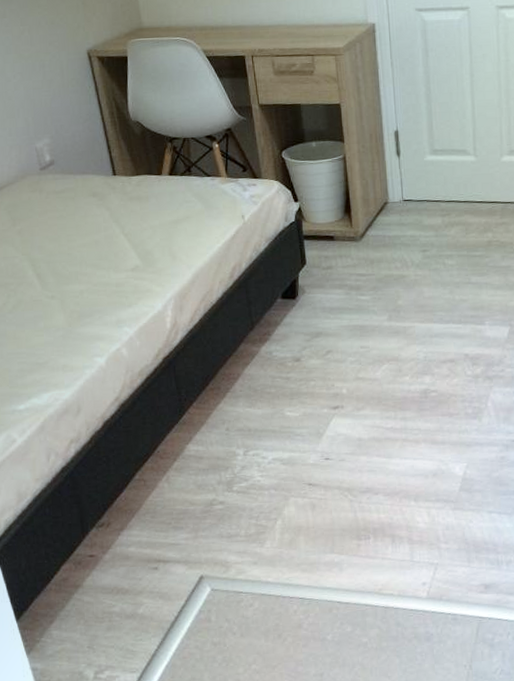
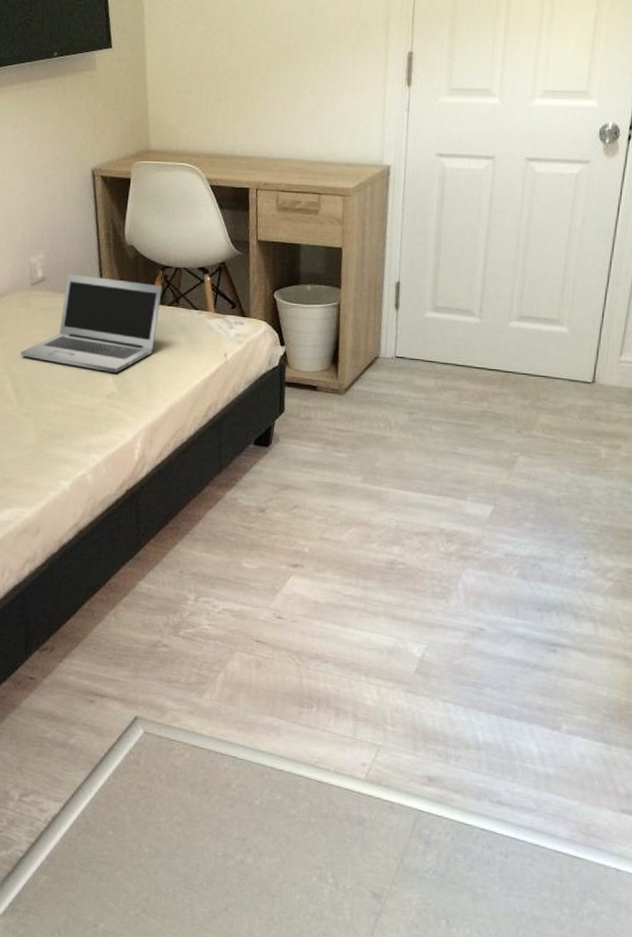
laptop: none [38,154,173,247] -> present [21,274,163,374]

